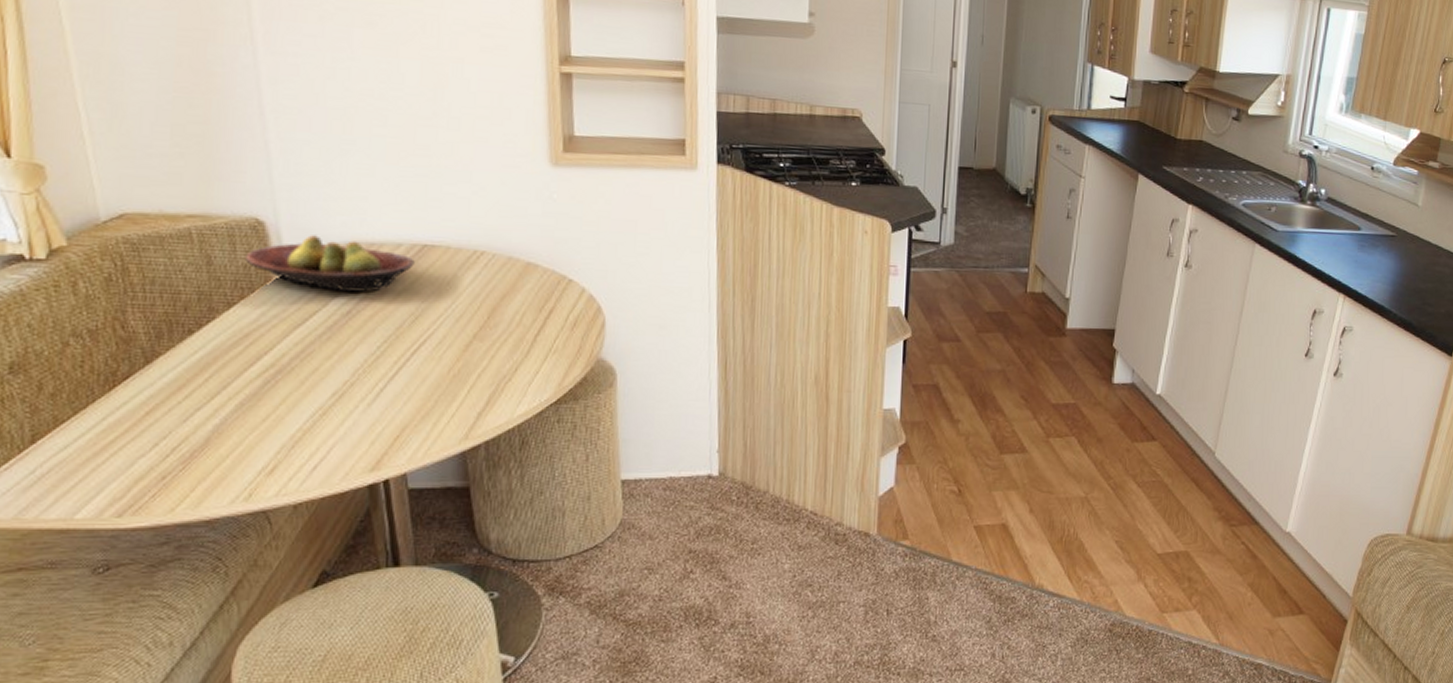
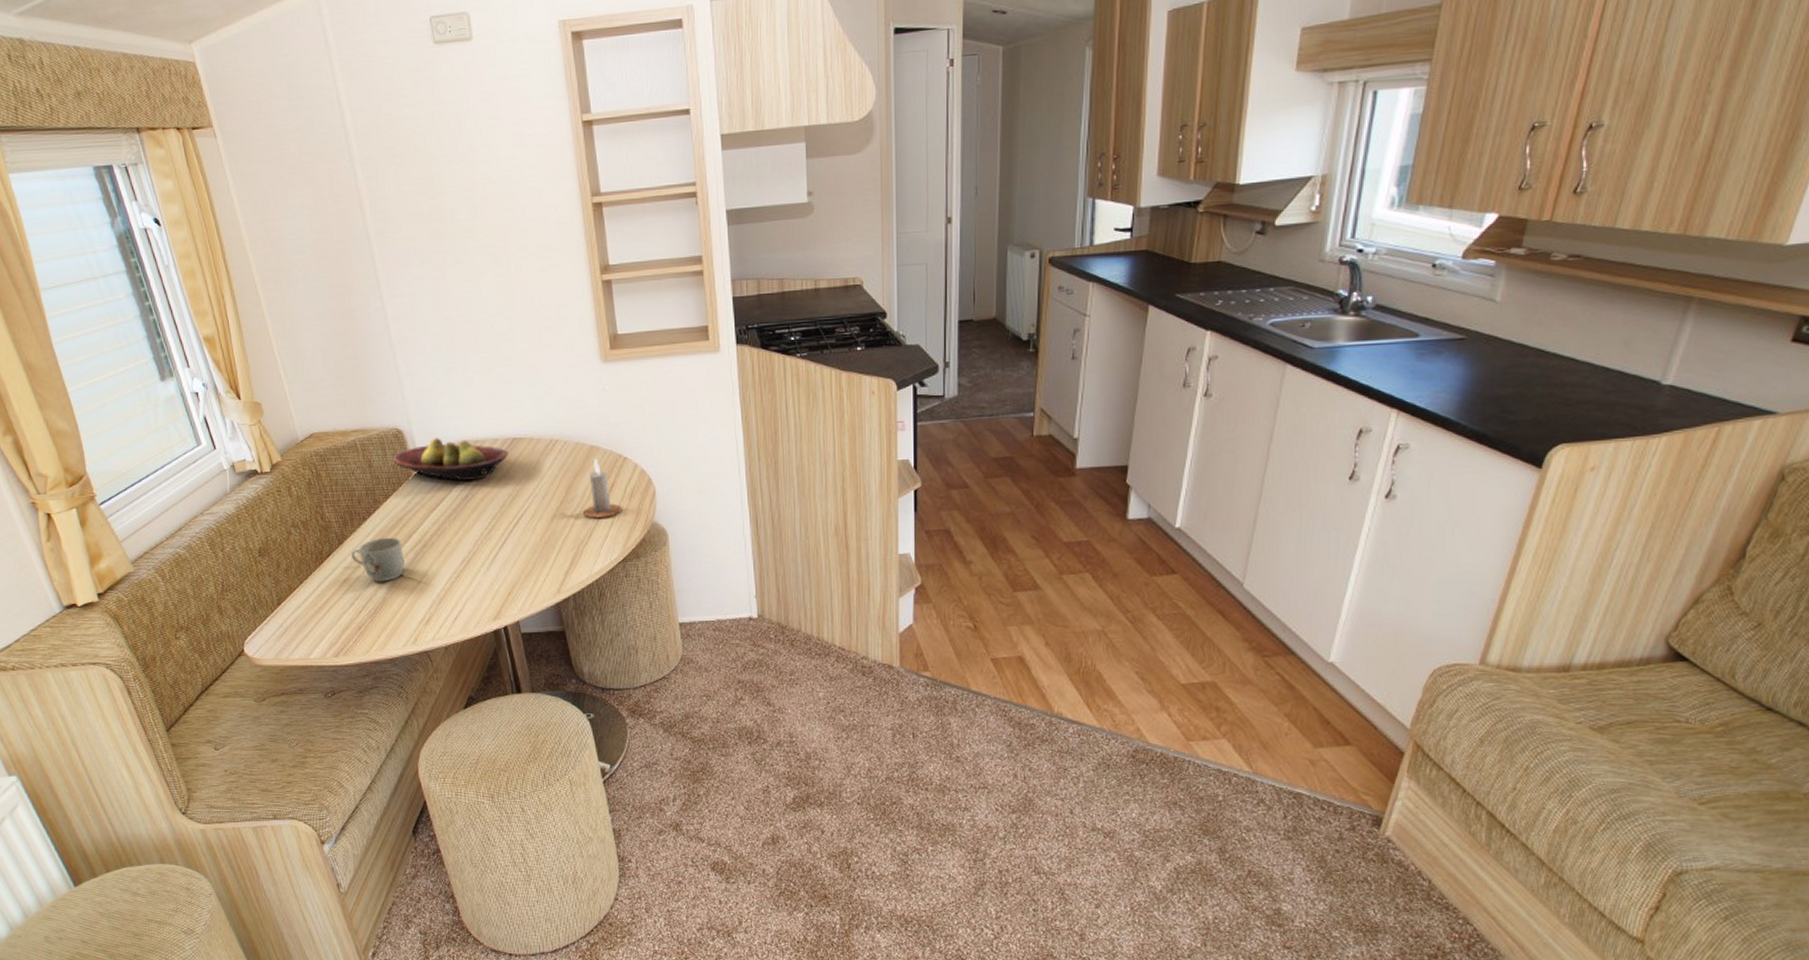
mug: none [162,357,247,417] -> present [350,537,405,582]
candle: none [508,278,561,350] -> present [582,458,622,519]

